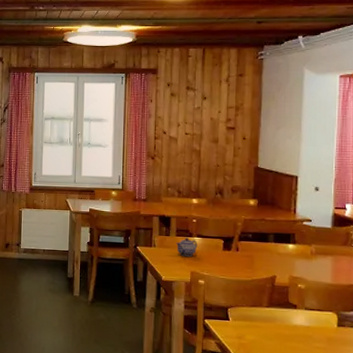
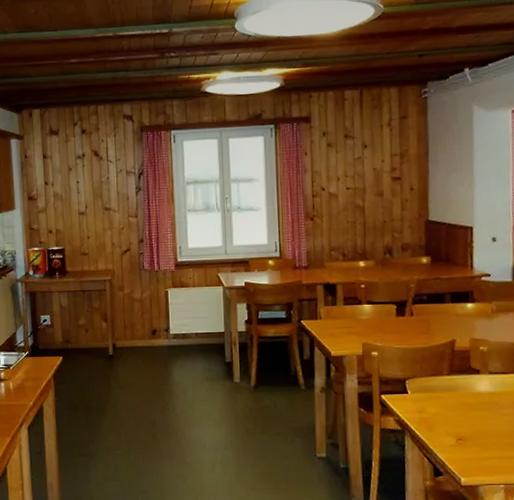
teapot: present [177,237,198,257] -> none [345,305,368,327]

